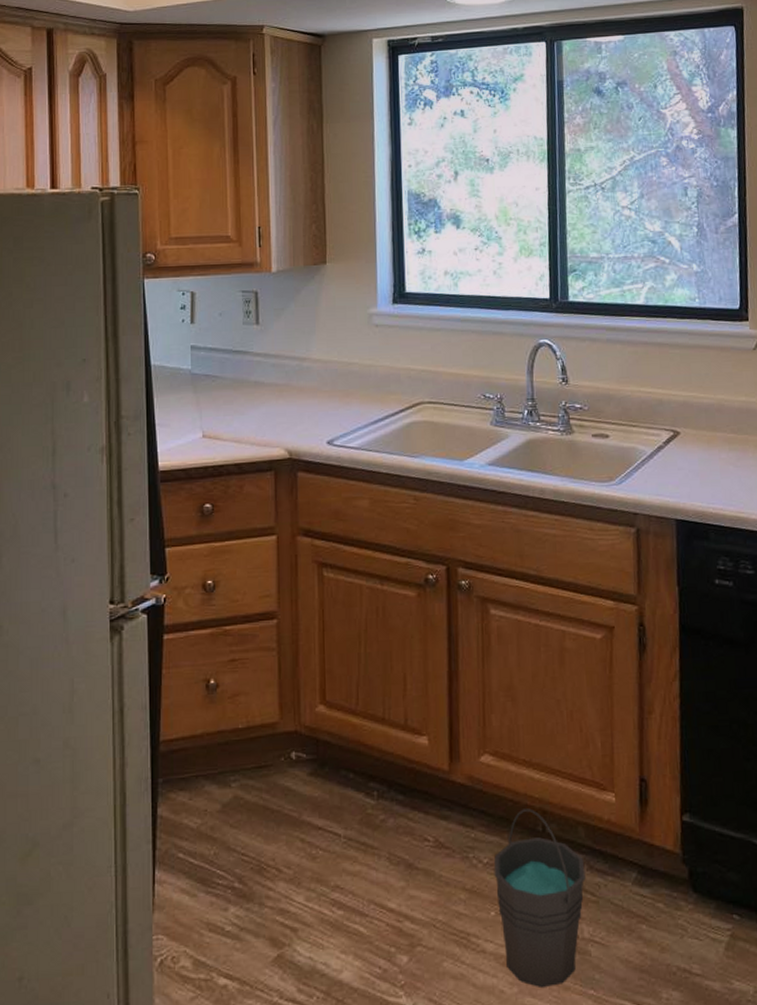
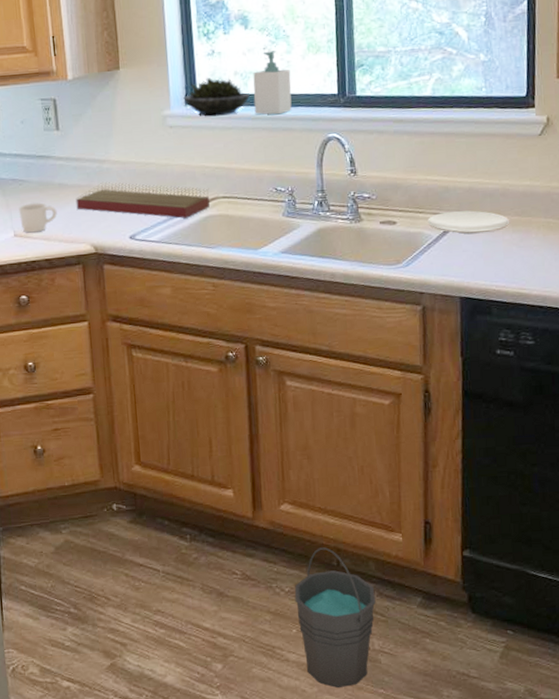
mug: none [210,401,251,434] -> present [19,202,57,233]
dish rack: none [272,381,414,424] -> present [75,181,210,219]
succulent plant: none [391,276,460,315] -> present [183,78,250,115]
soap bottle: none [463,252,503,318] -> present [253,51,292,115]
plate: none [641,425,726,451] -> present [427,210,510,235]

